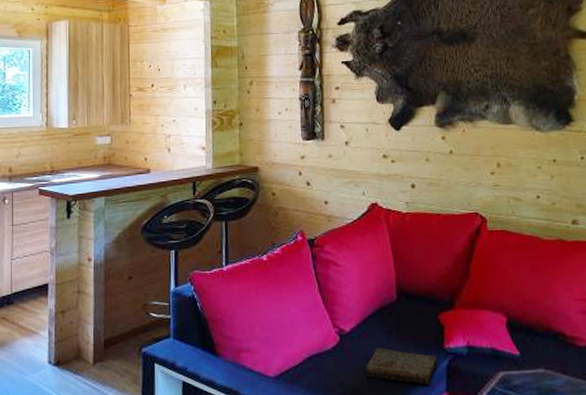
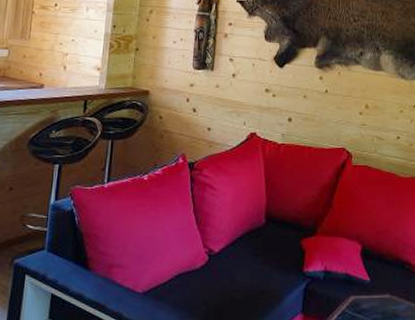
book: present [366,347,438,384] -> none [230,268,296,305]

